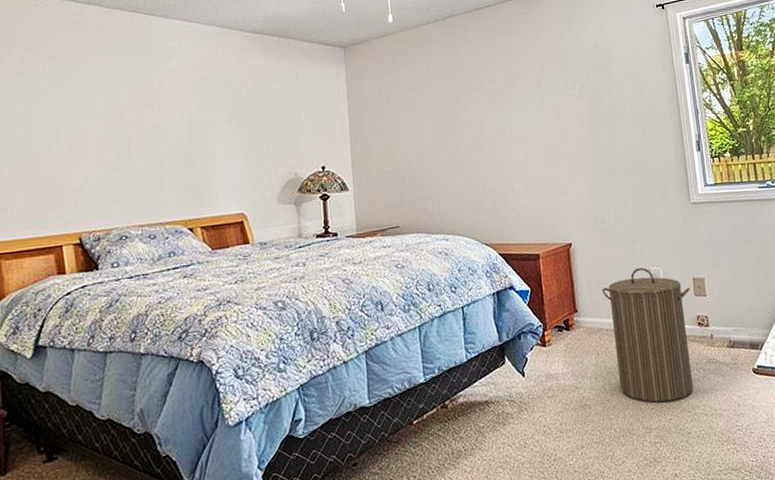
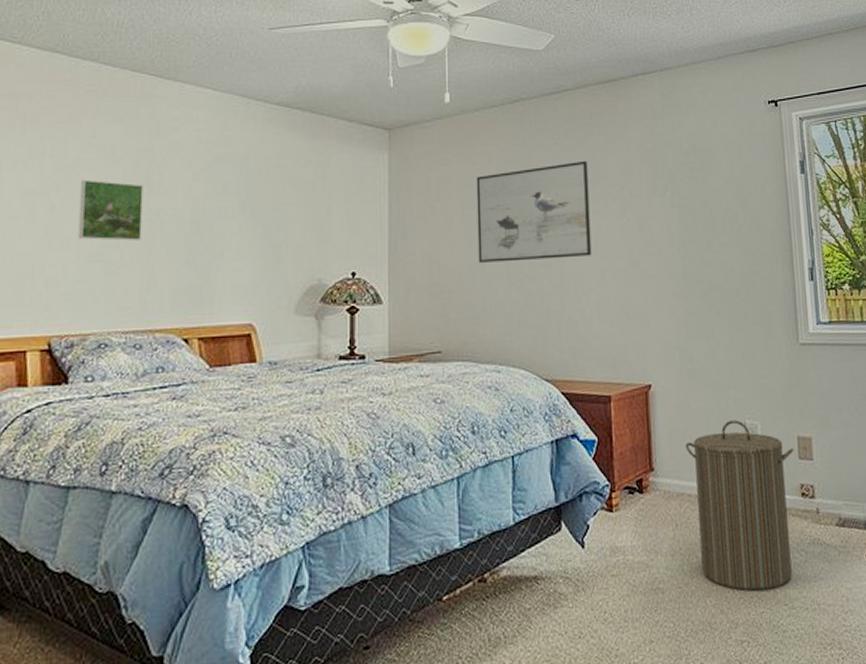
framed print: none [94,103,148,153] -> present [77,179,143,242]
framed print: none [418,63,517,153] -> present [476,160,592,263]

